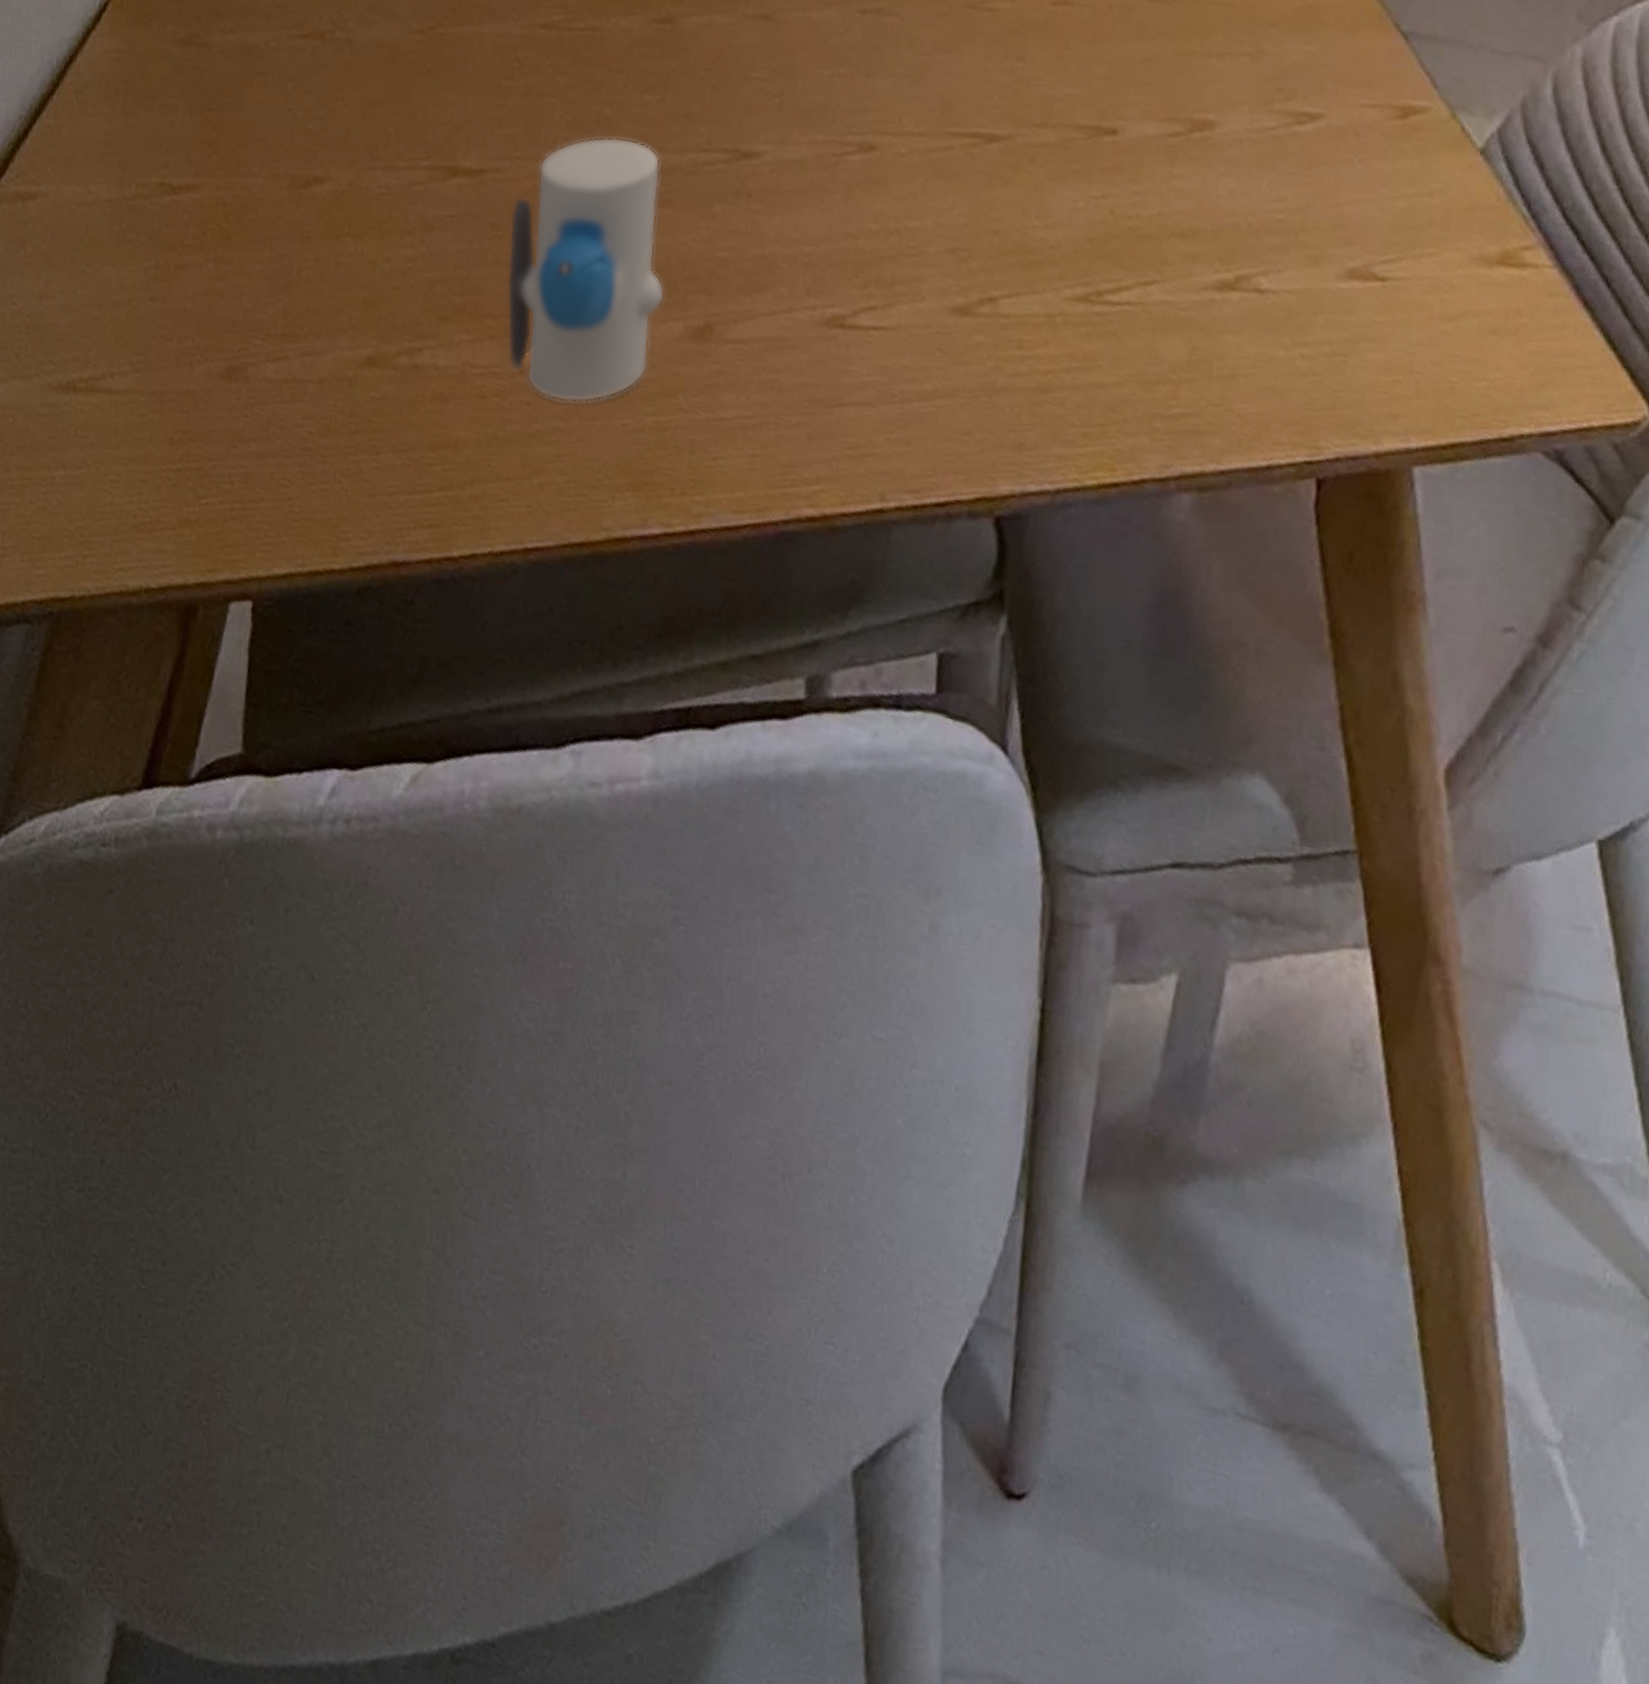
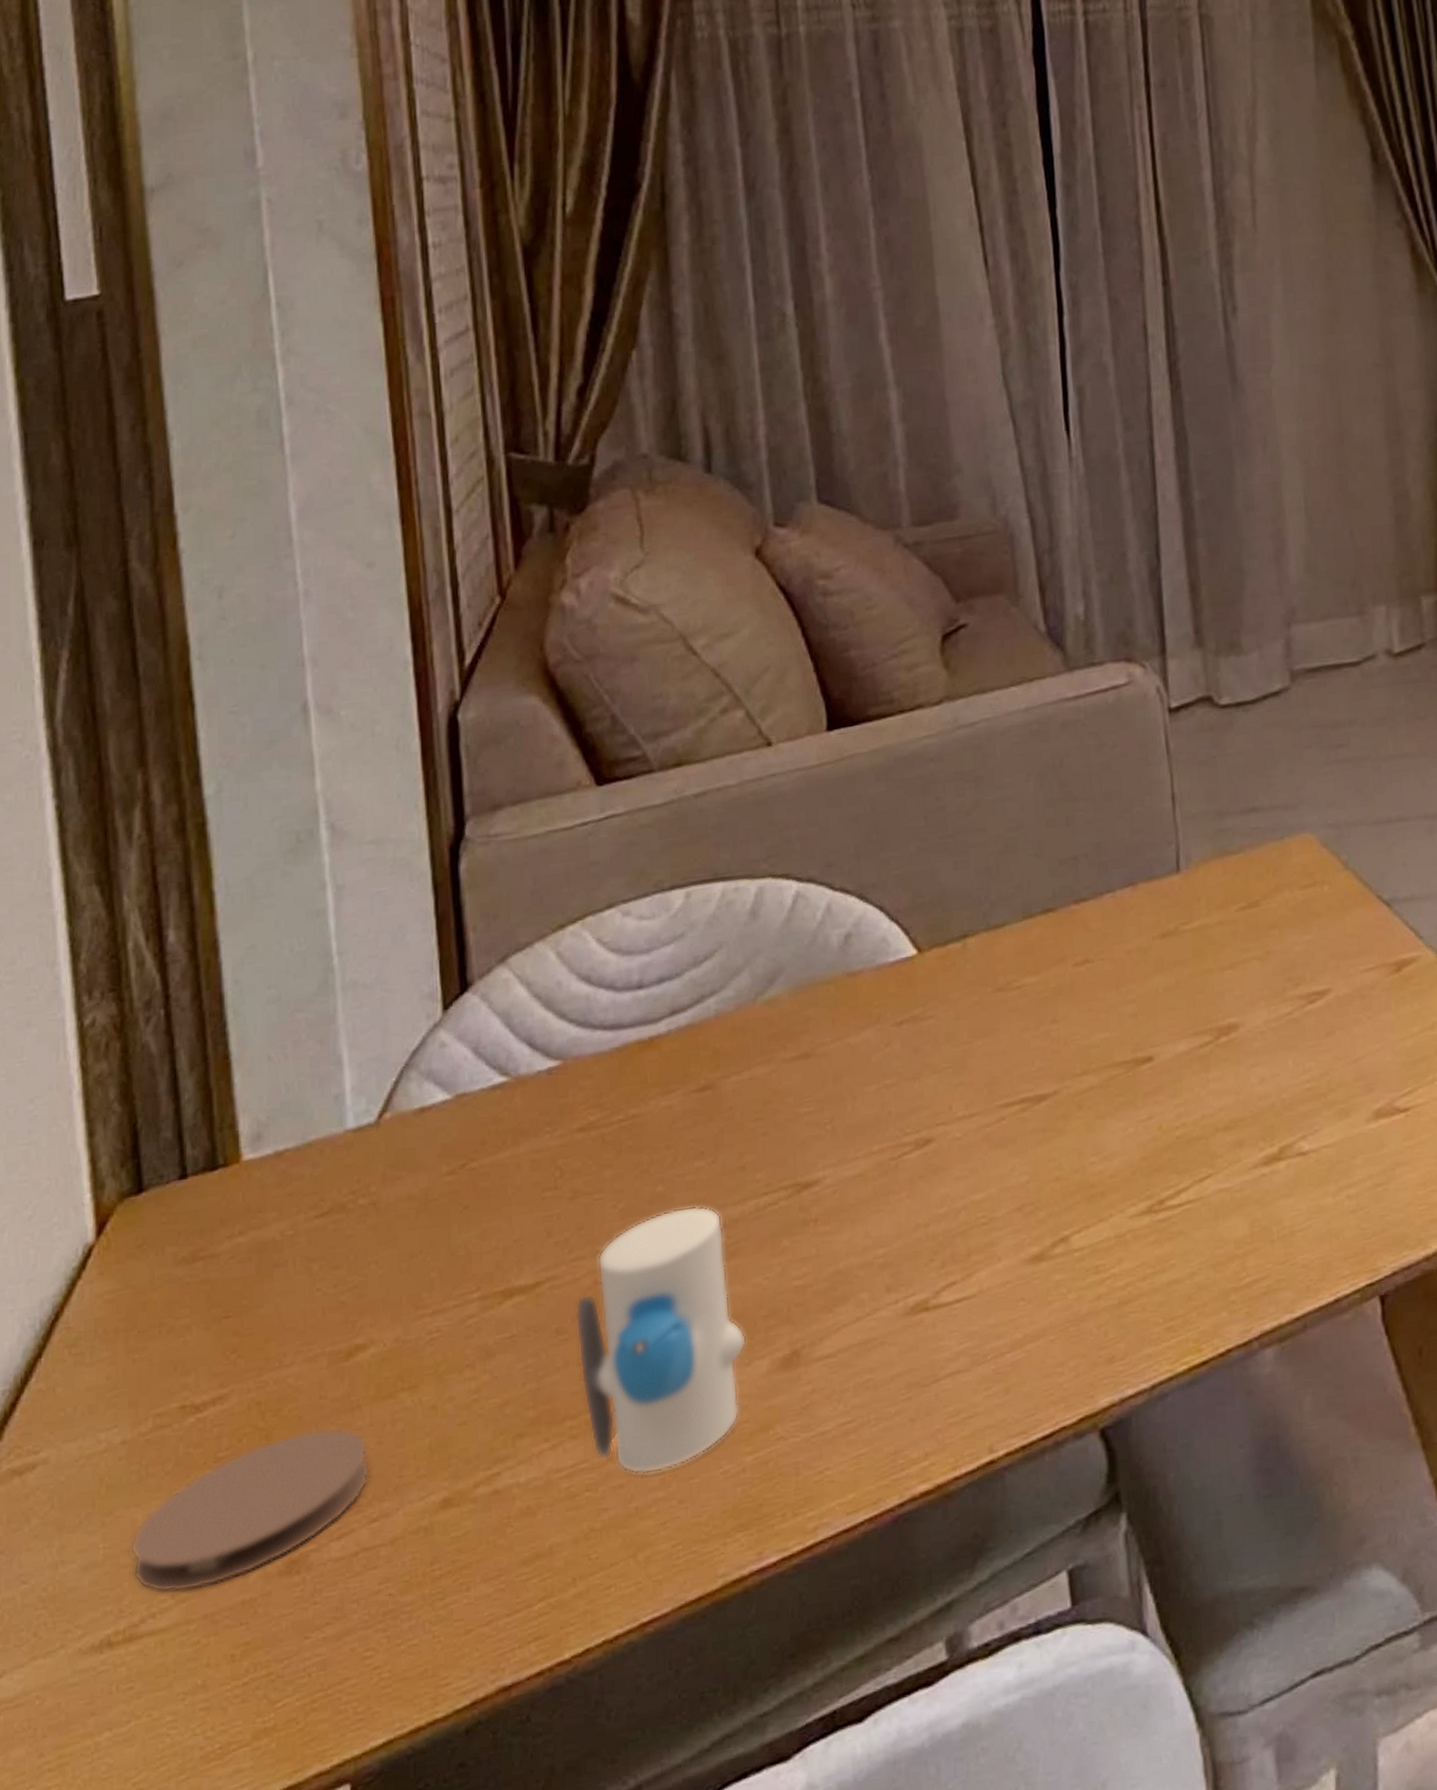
coaster: none [101,243,312,366] -> present [131,1428,370,1593]

